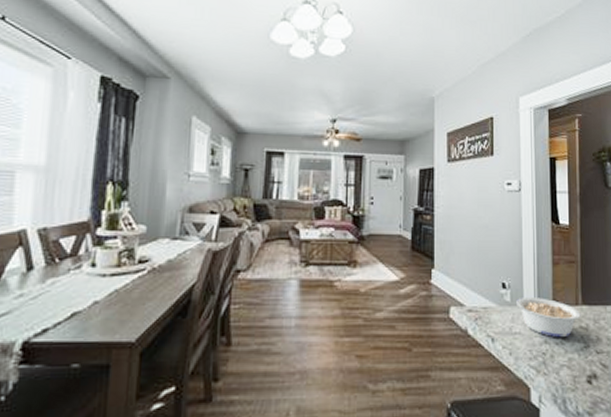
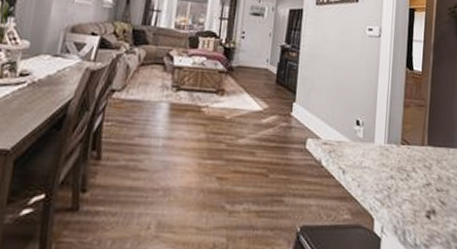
legume: present [516,298,581,338] -> none [368,135,426,175]

